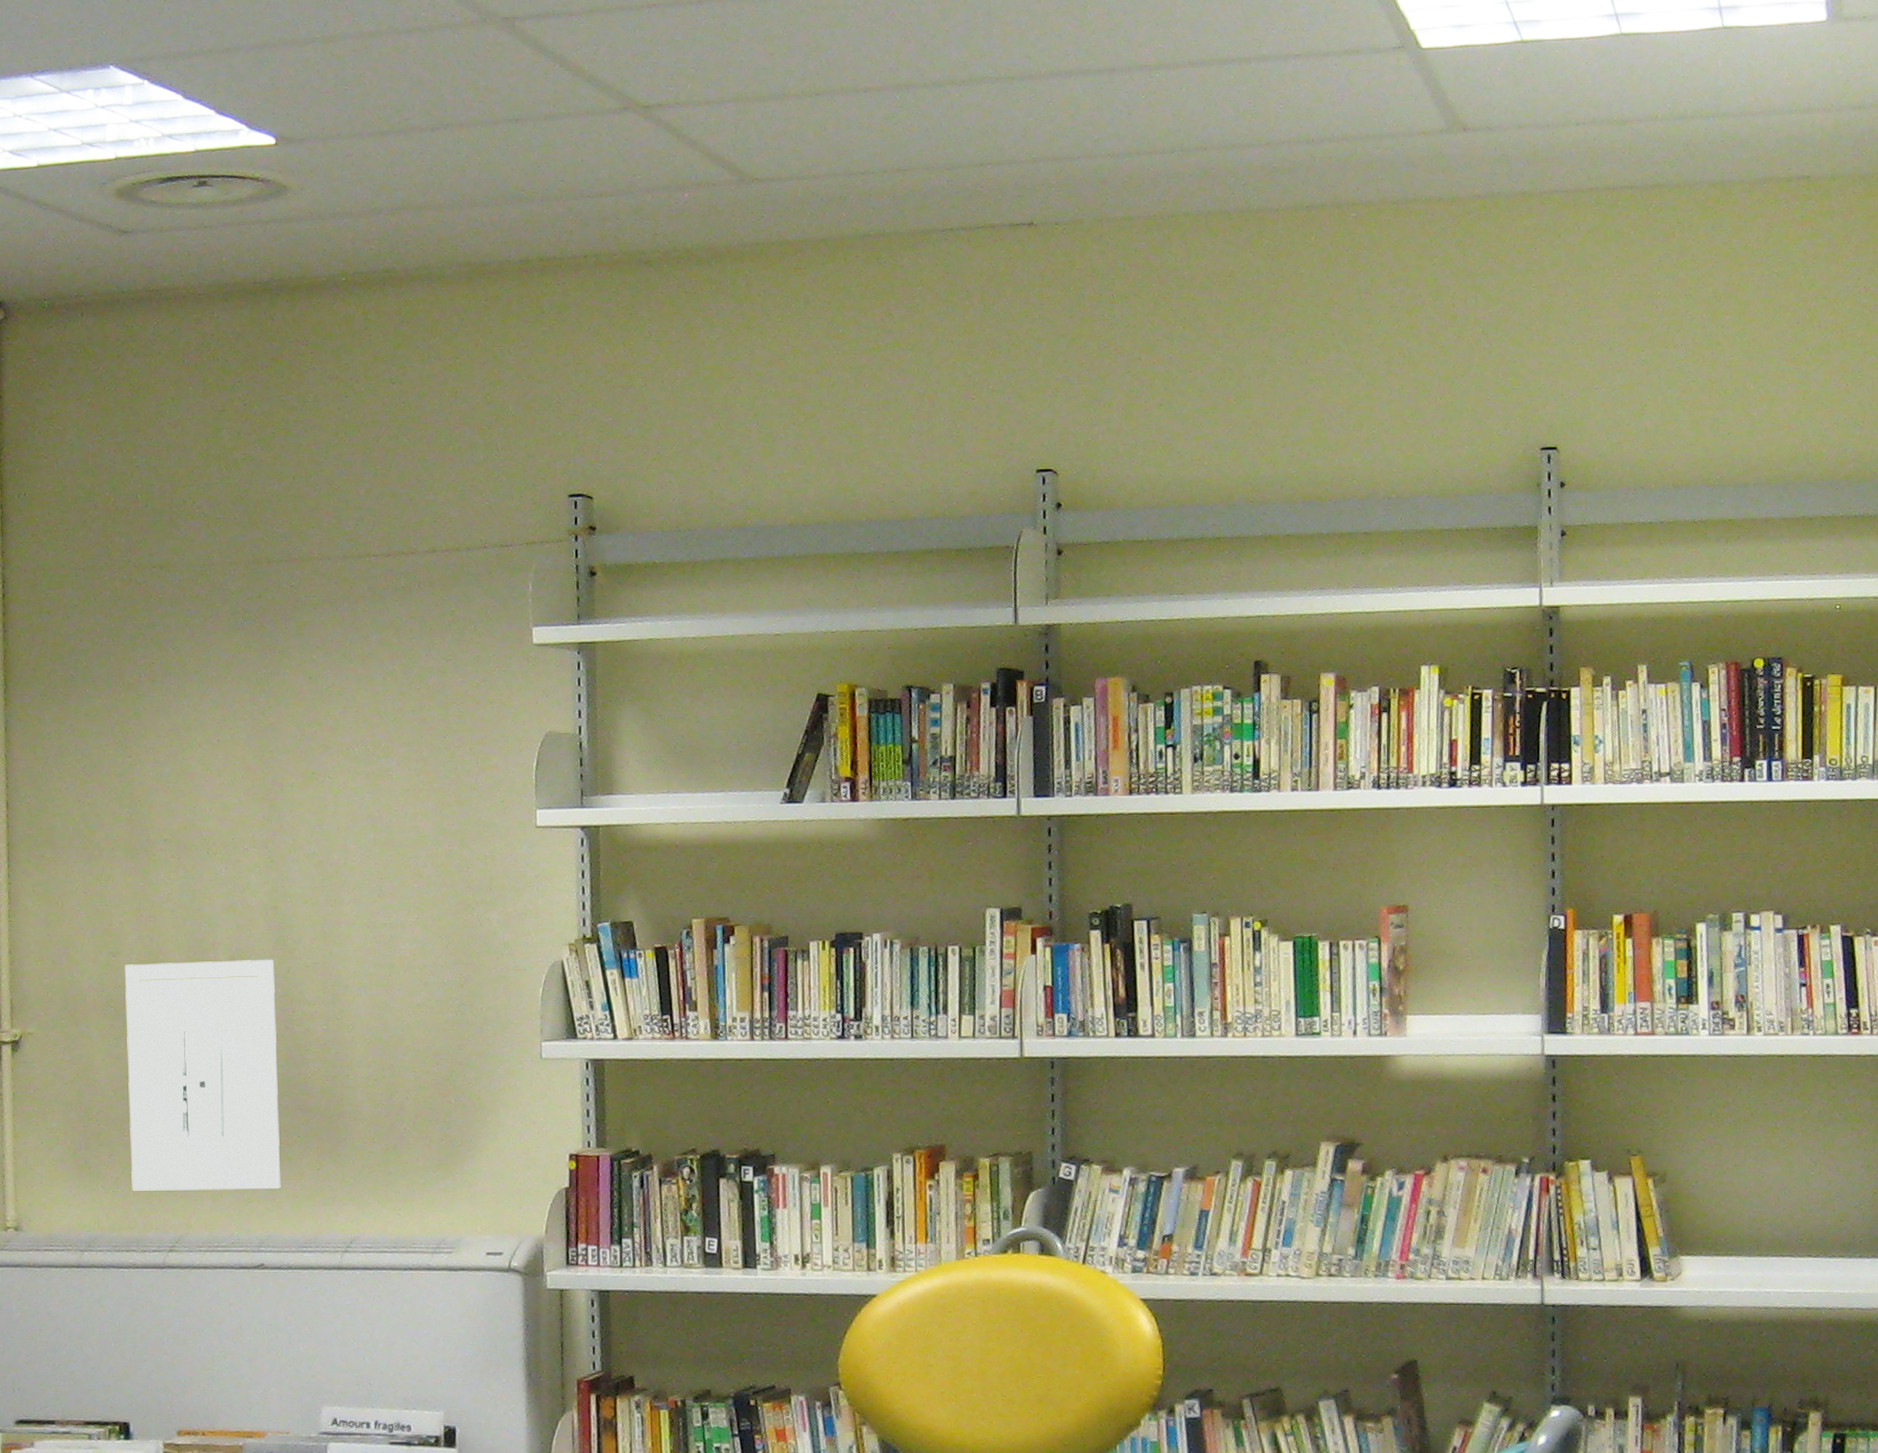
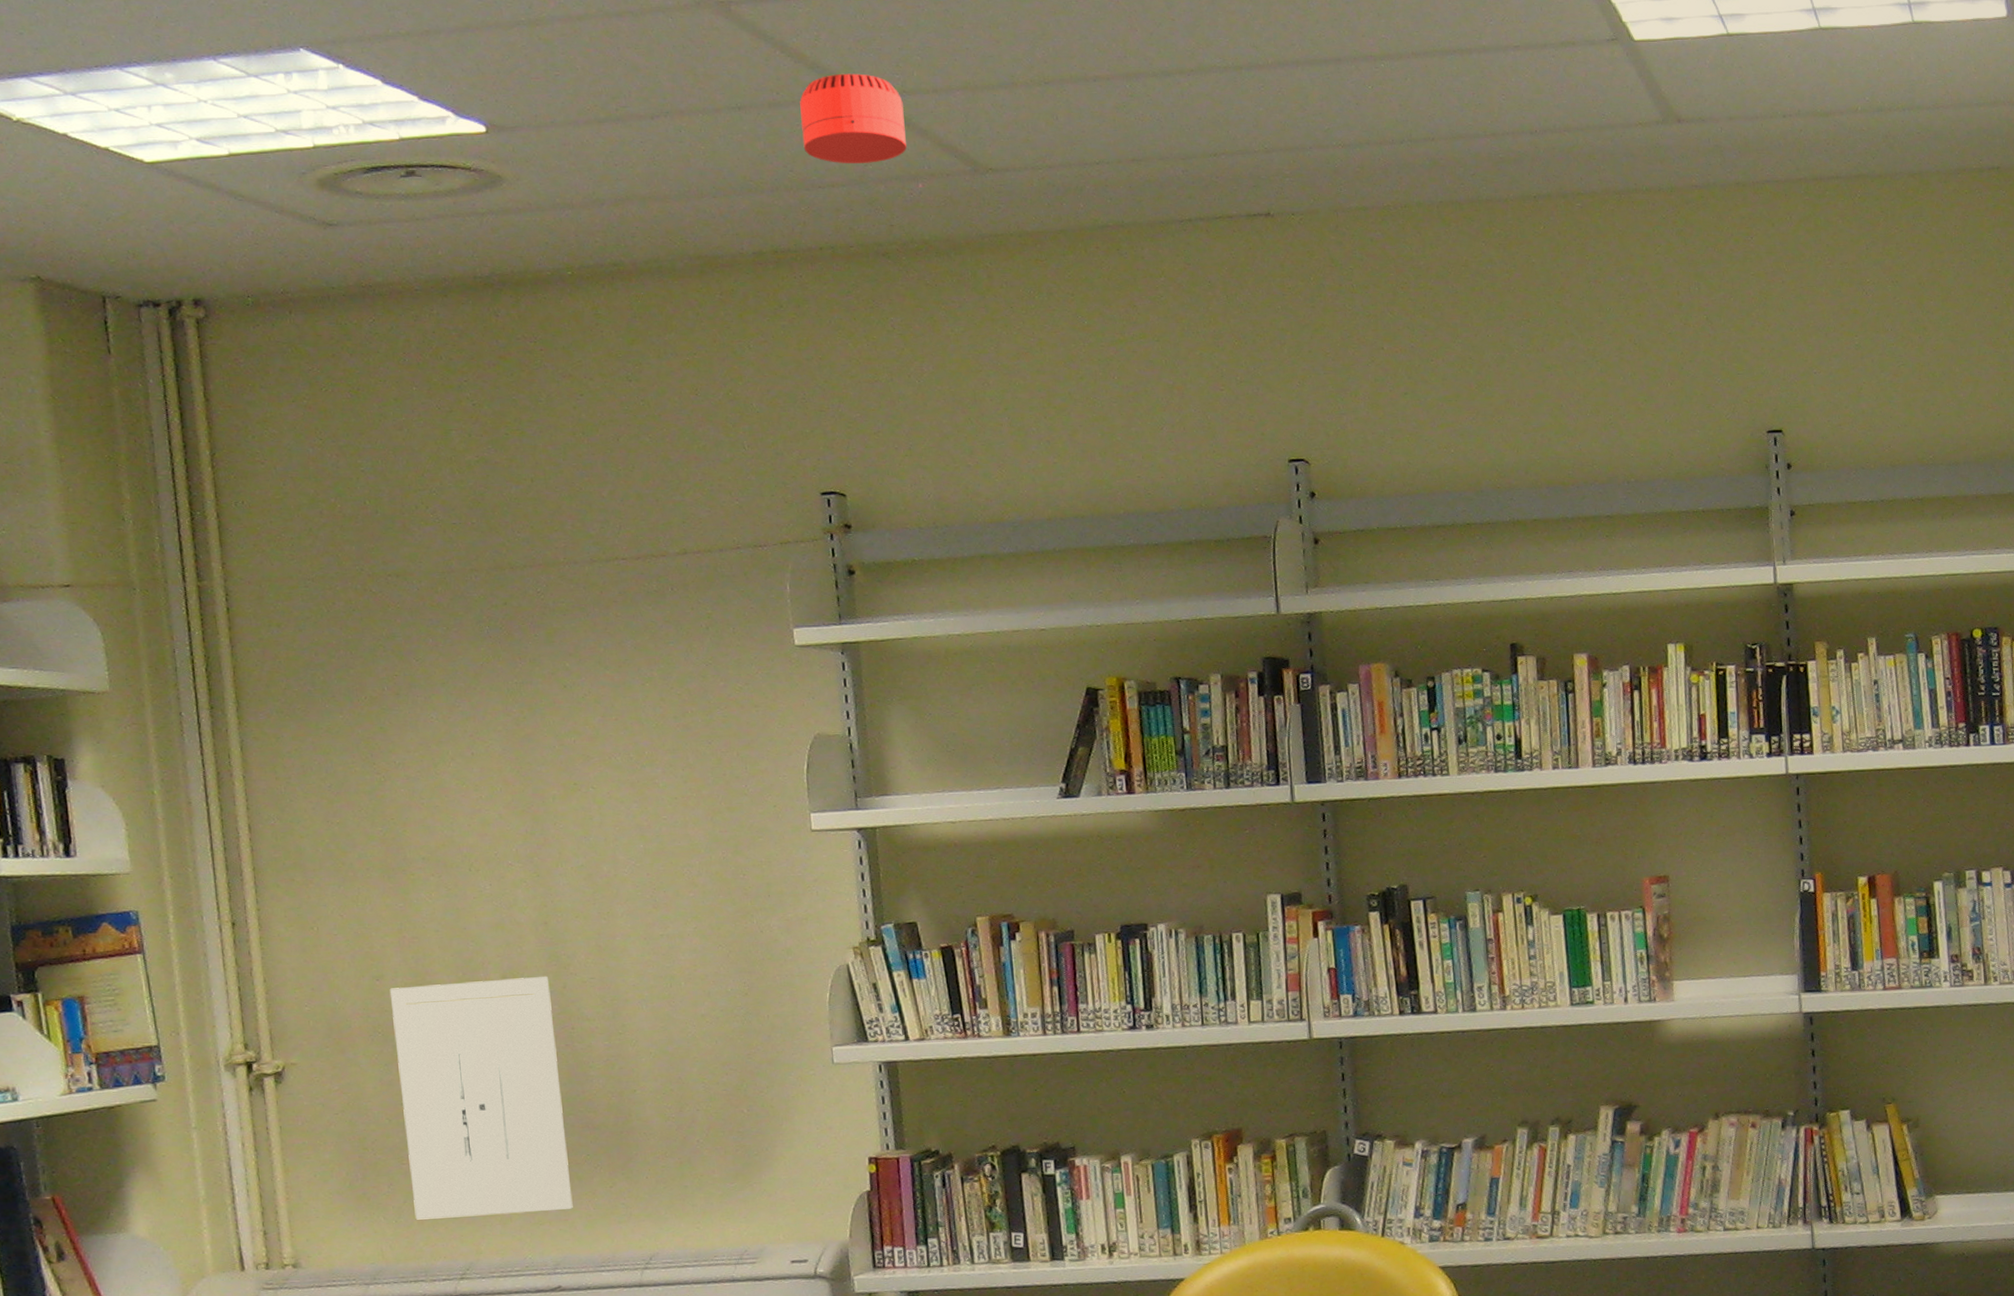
smoke detector: none [575,86,675,175] -> present [800,73,907,164]

